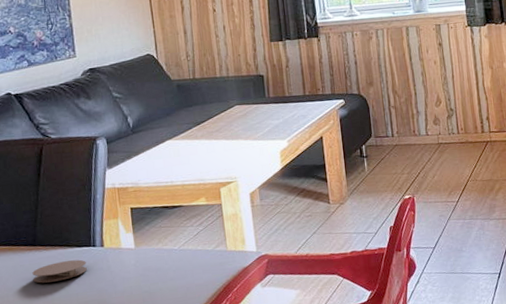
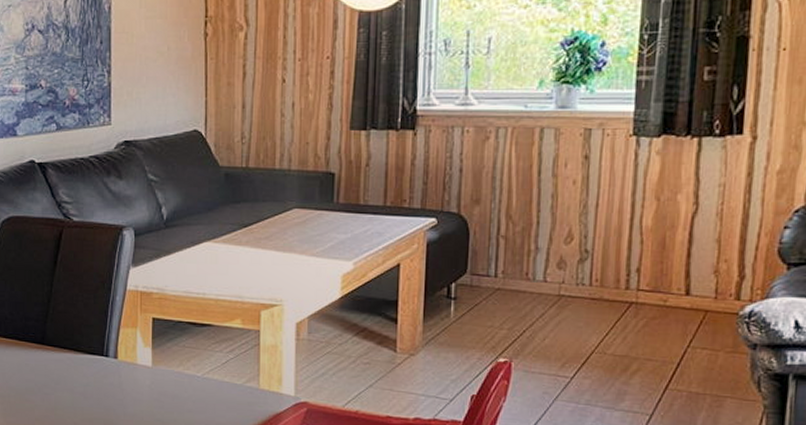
coaster: present [32,259,87,283] -> none [37,367,96,390]

